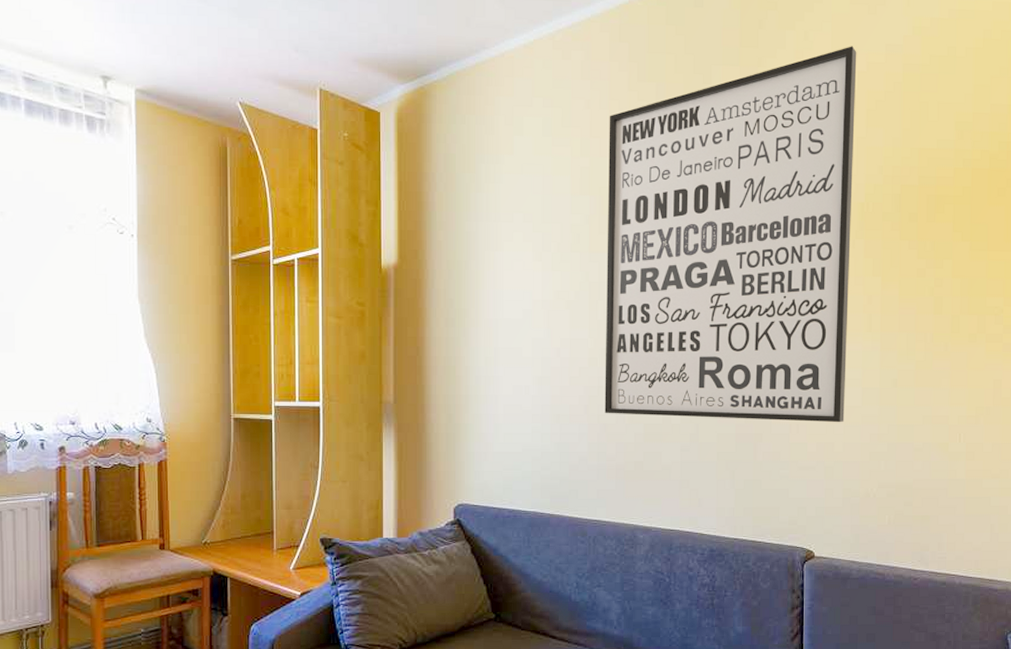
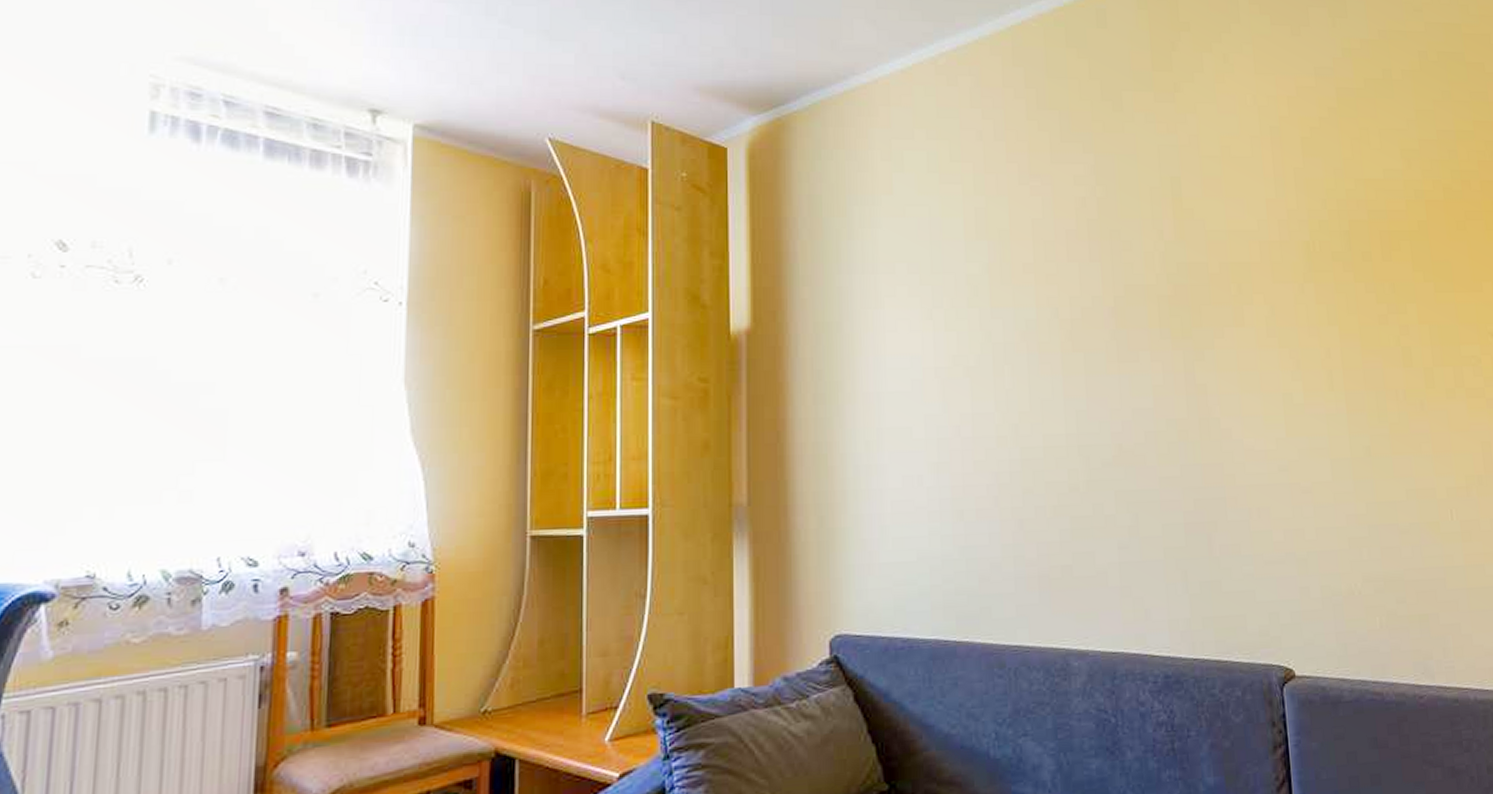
wall art: present [604,46,857,423] -> none [1005,69,1314,506]

